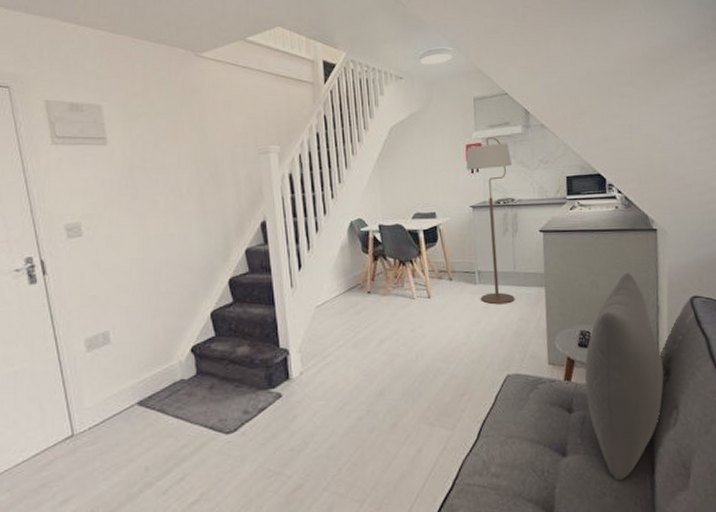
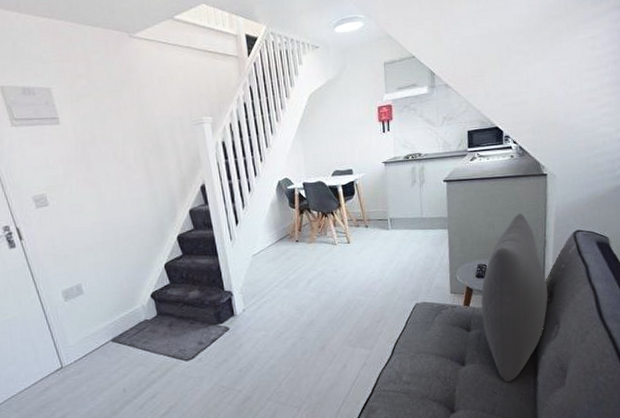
floor lamp: present [465,137,515,305] -> none [378,98,422,246]

